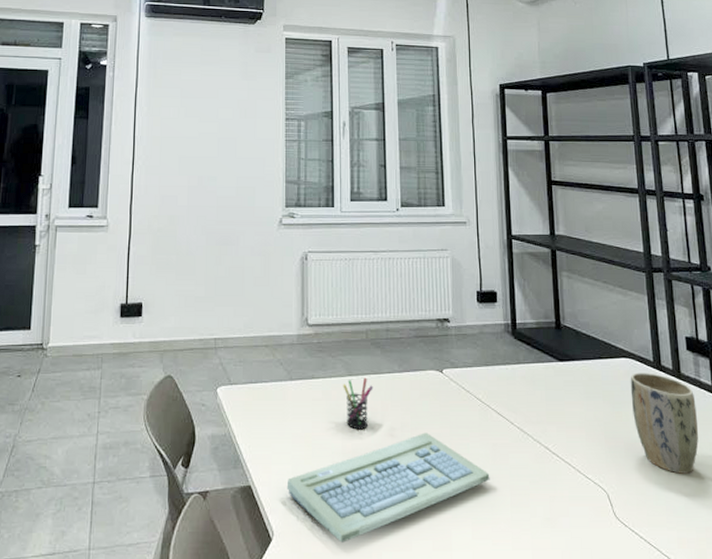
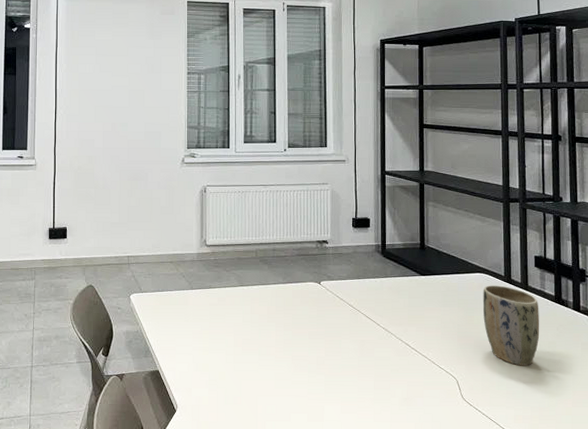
keyboard: present [286,432,490,543] -> none [188,331,358,414]
pen holder: present [343,377,373,430] -> none [235,287,261,329]

